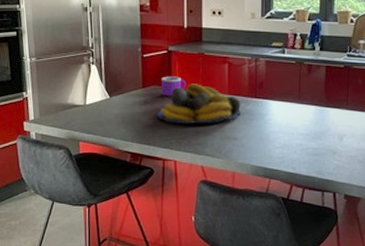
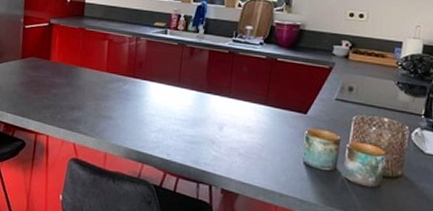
fruit bowl: present [156,84,242,124] -> none [32,58,119,100]
mug: present [161,76,186,97] -> none [40,48,65,70]

